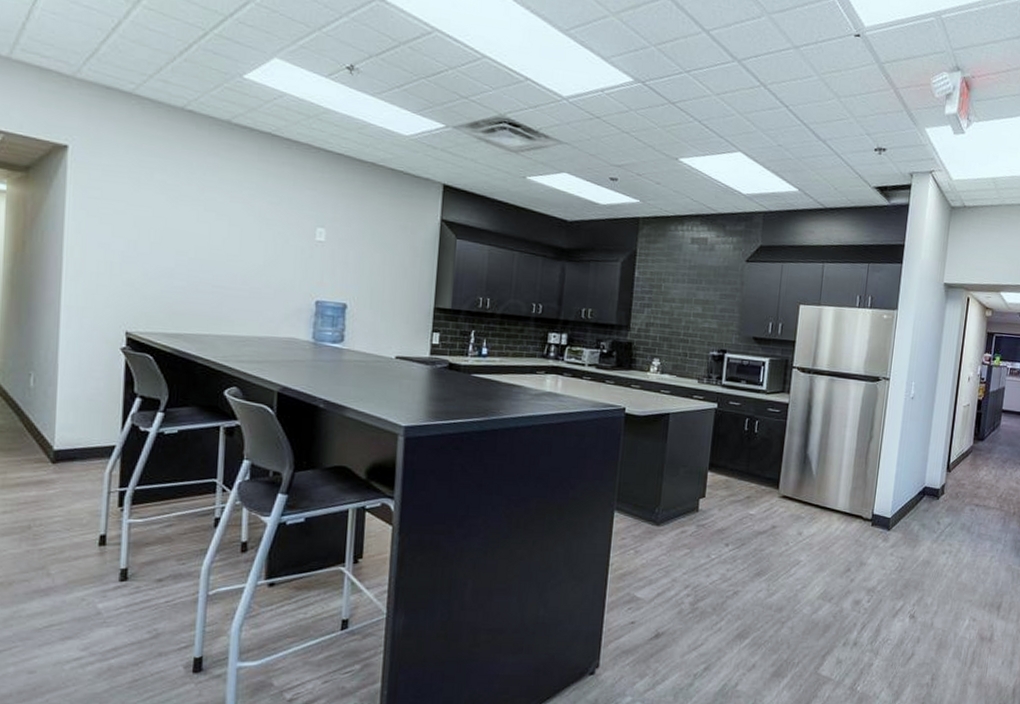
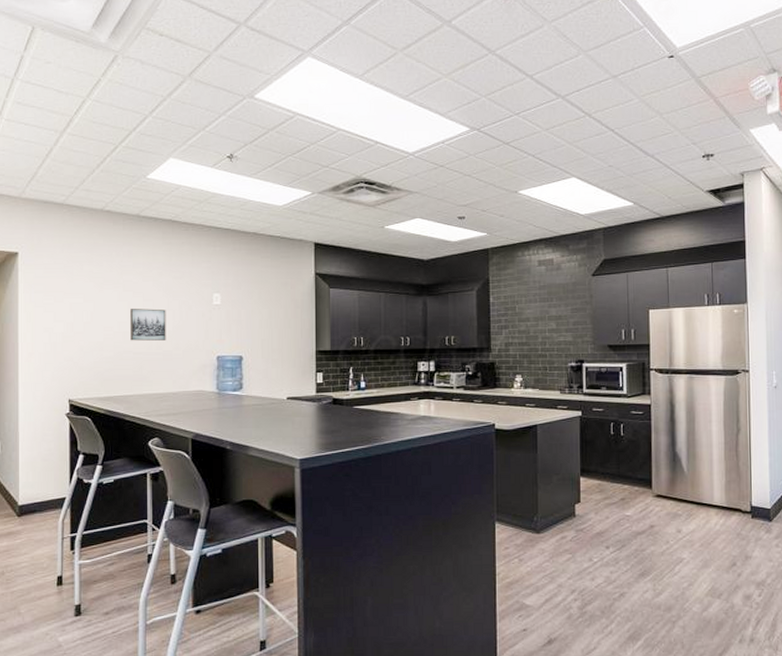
wall art: none [209,233,257,275] -> present [130,308,166,341]

